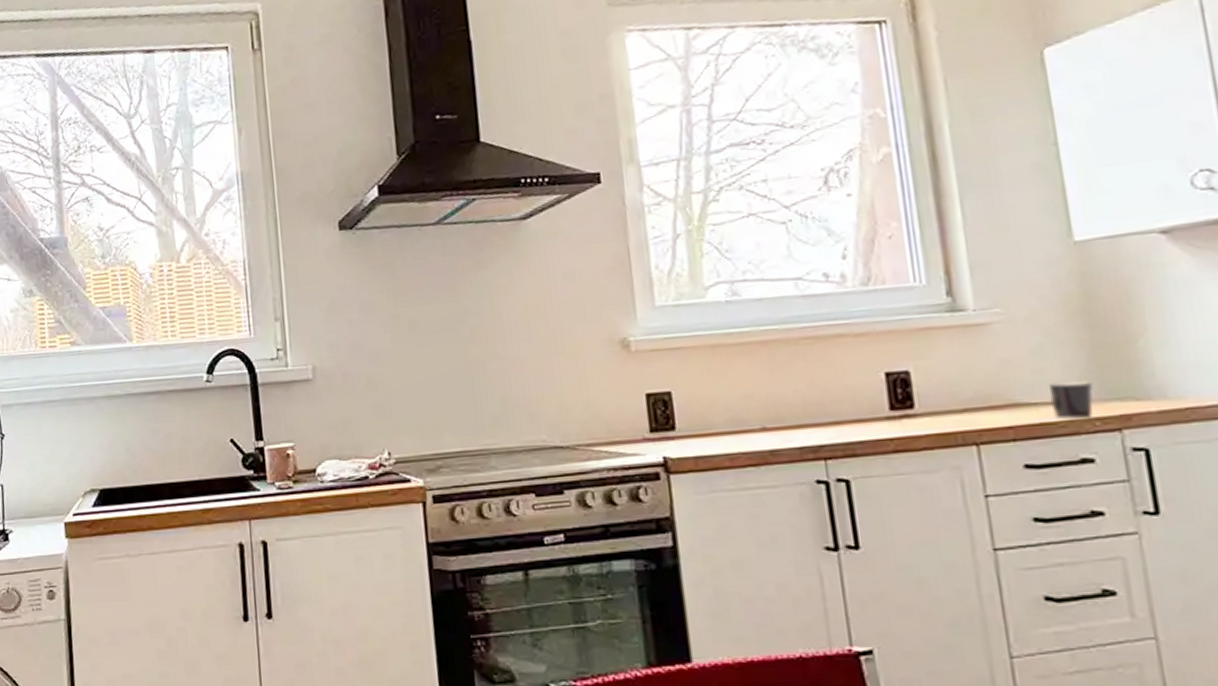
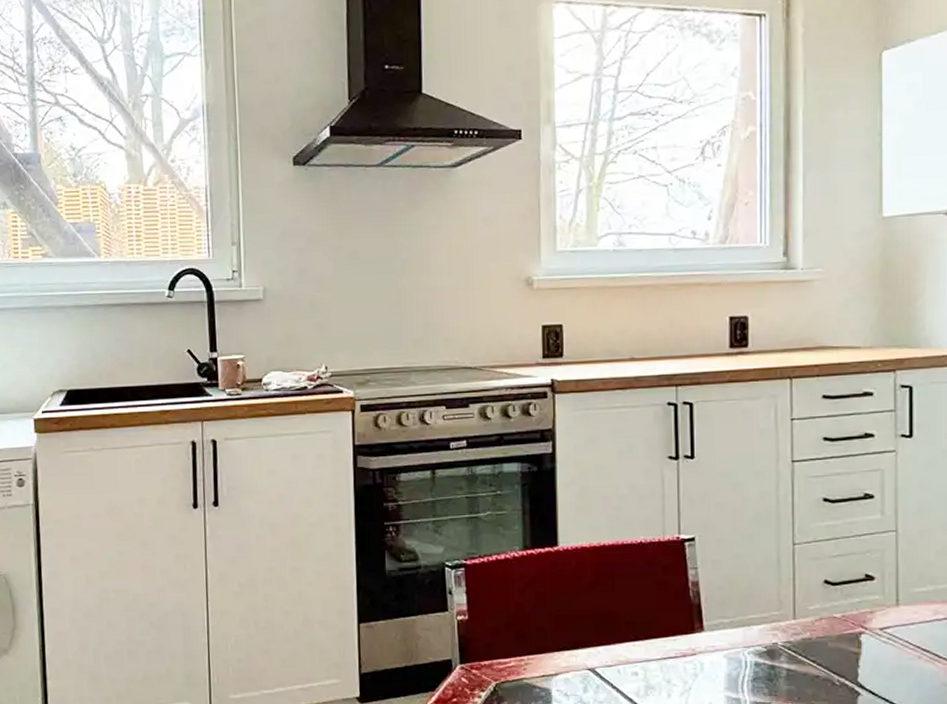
mug: present [1048,381,1094,422] -> none [848,330,880,363]

